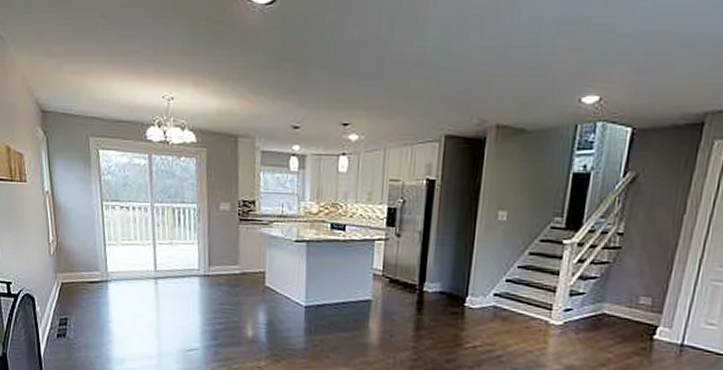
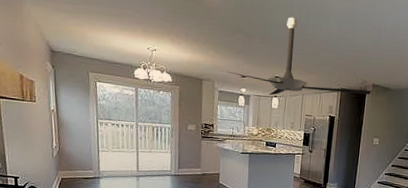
ceiling fan: none [262,29,495,153] -> present [220,17,372,96]

